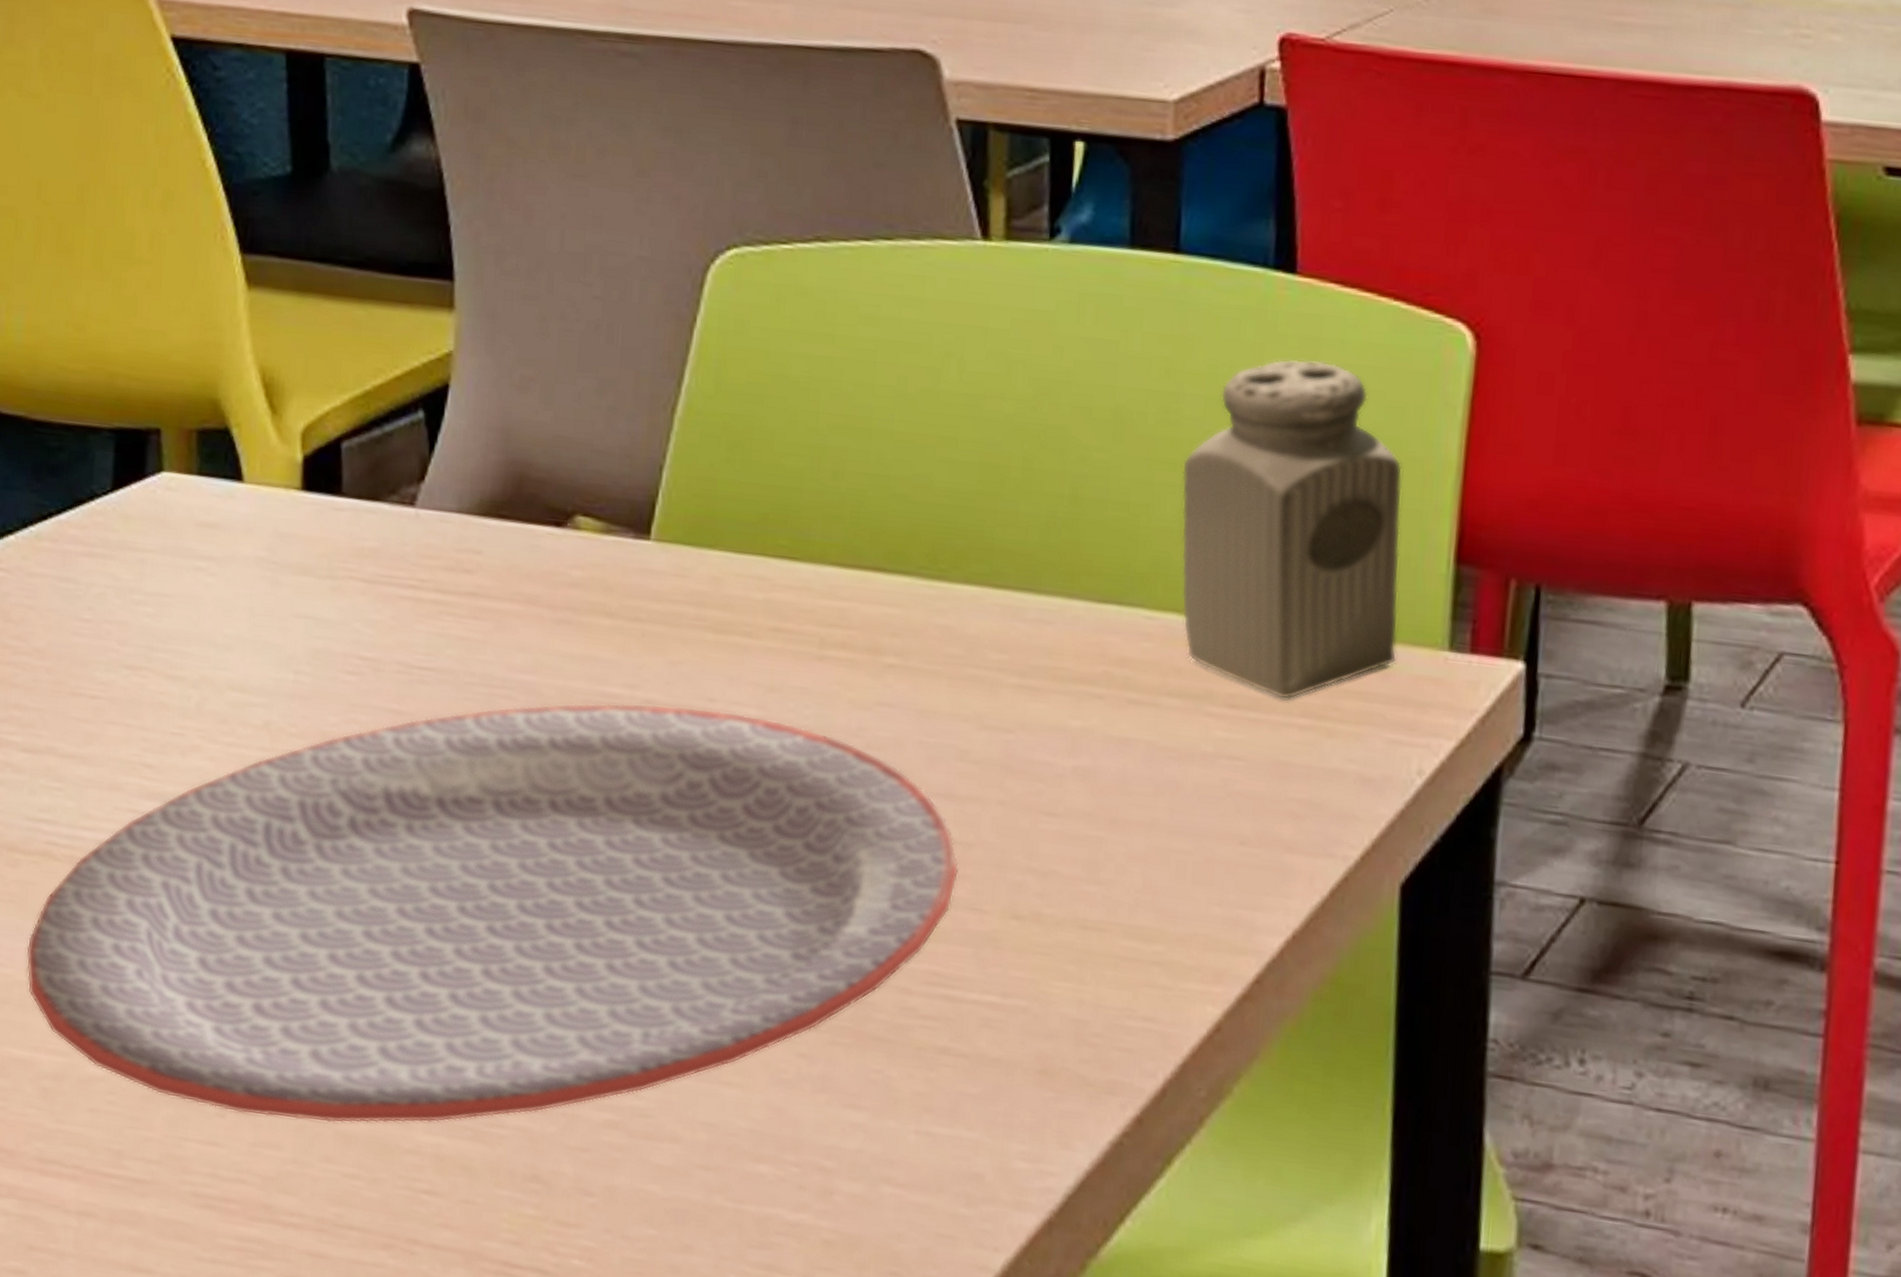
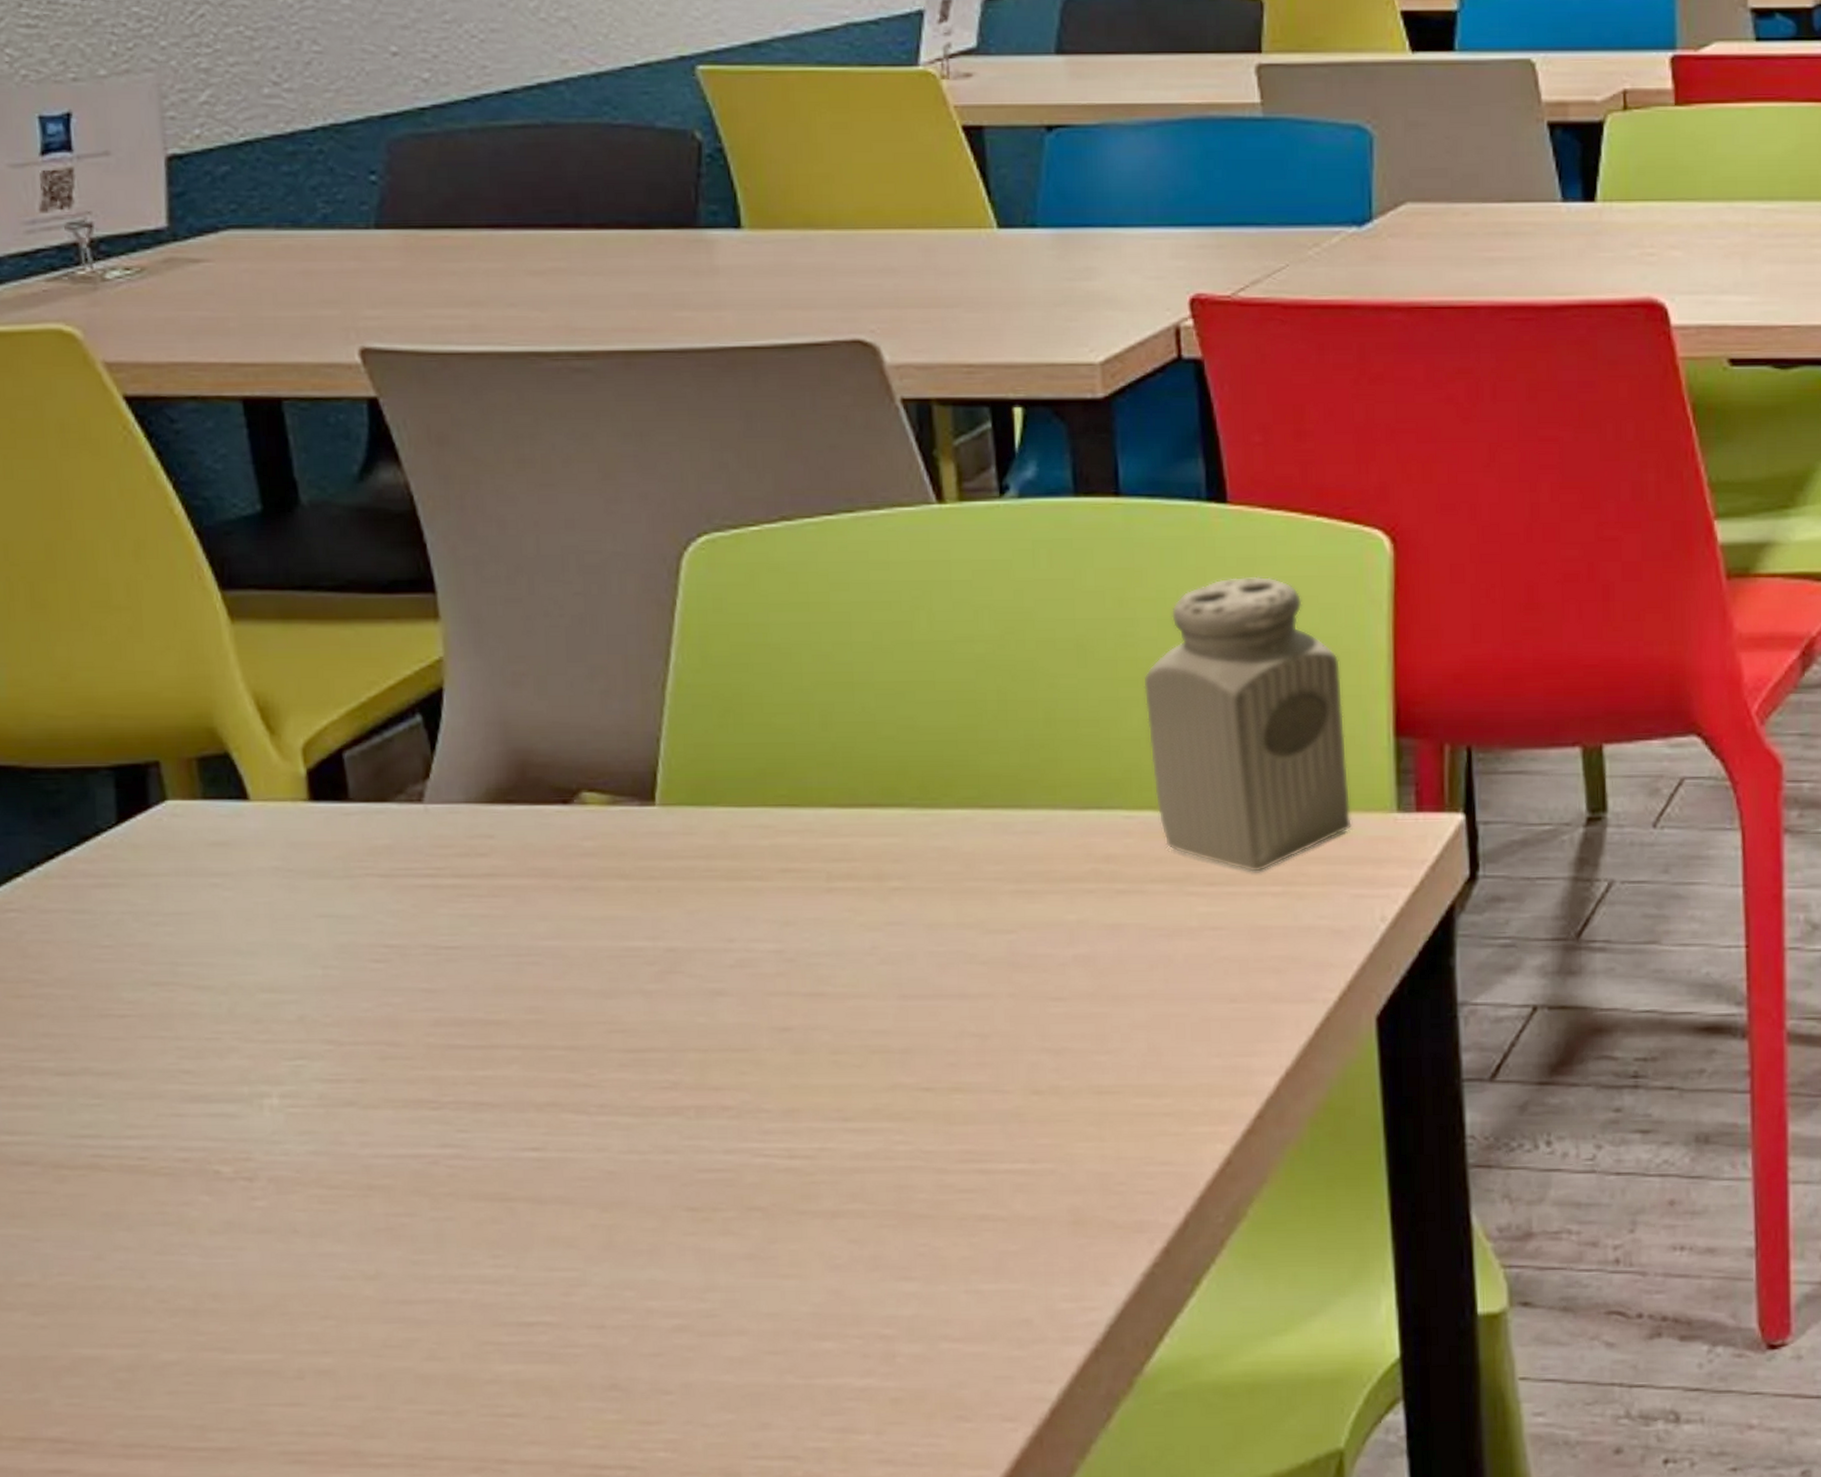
plate: present [26,702,960,1124] -> none [84,948,980,1373]

